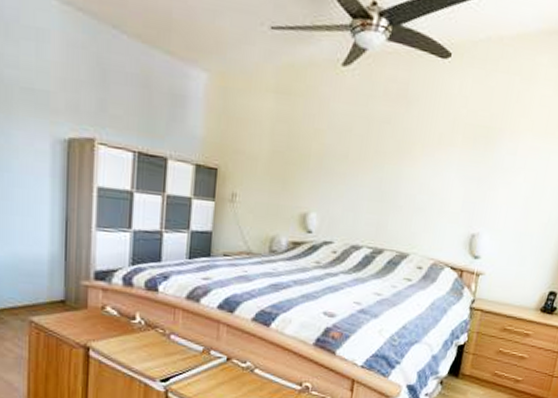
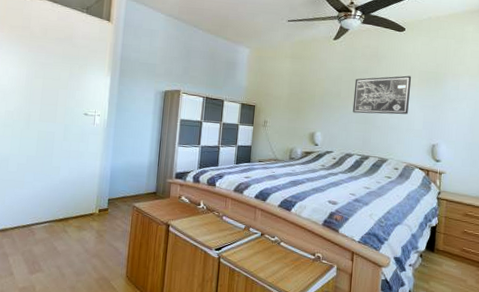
wall art: none [364,129,454,190] -> present [352,75,412,115]

